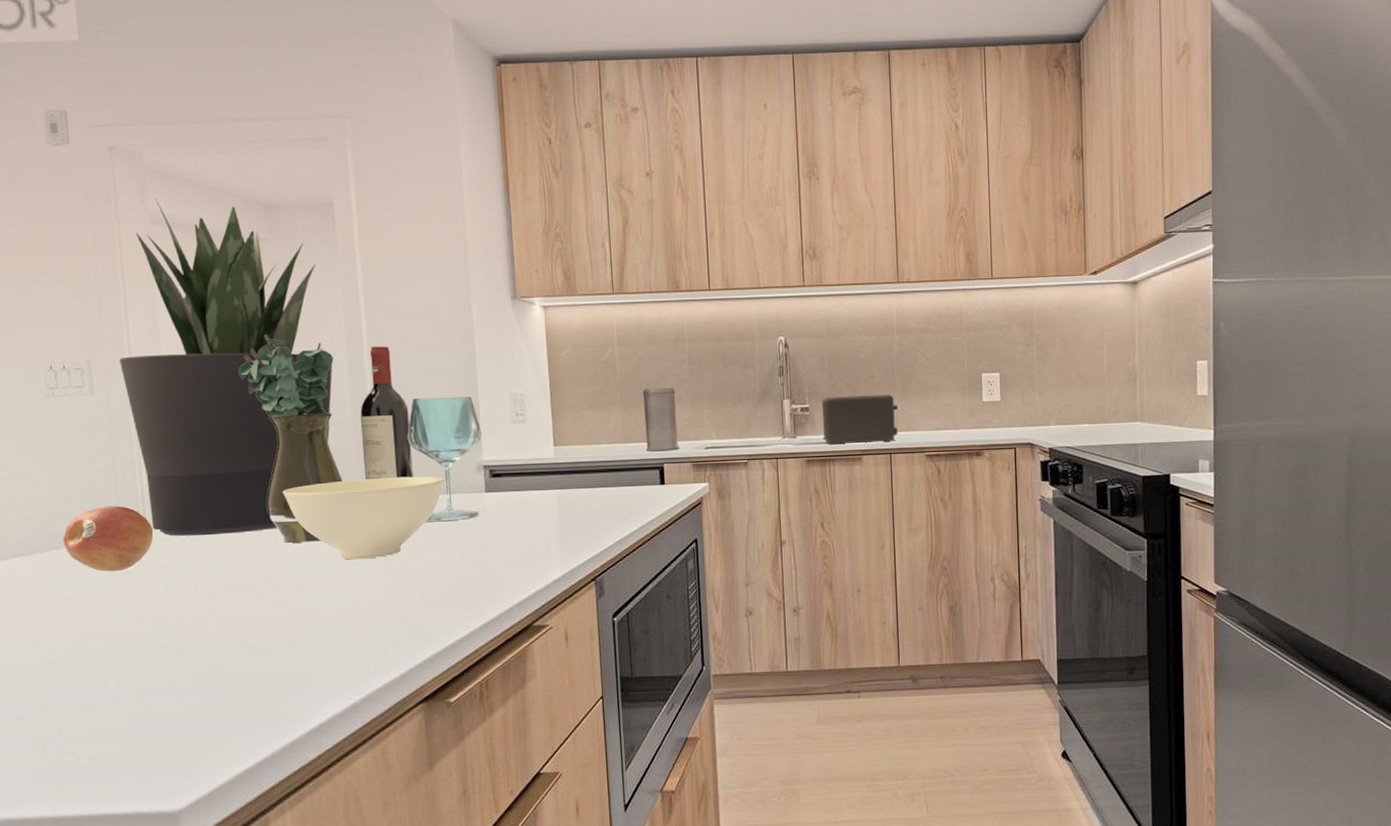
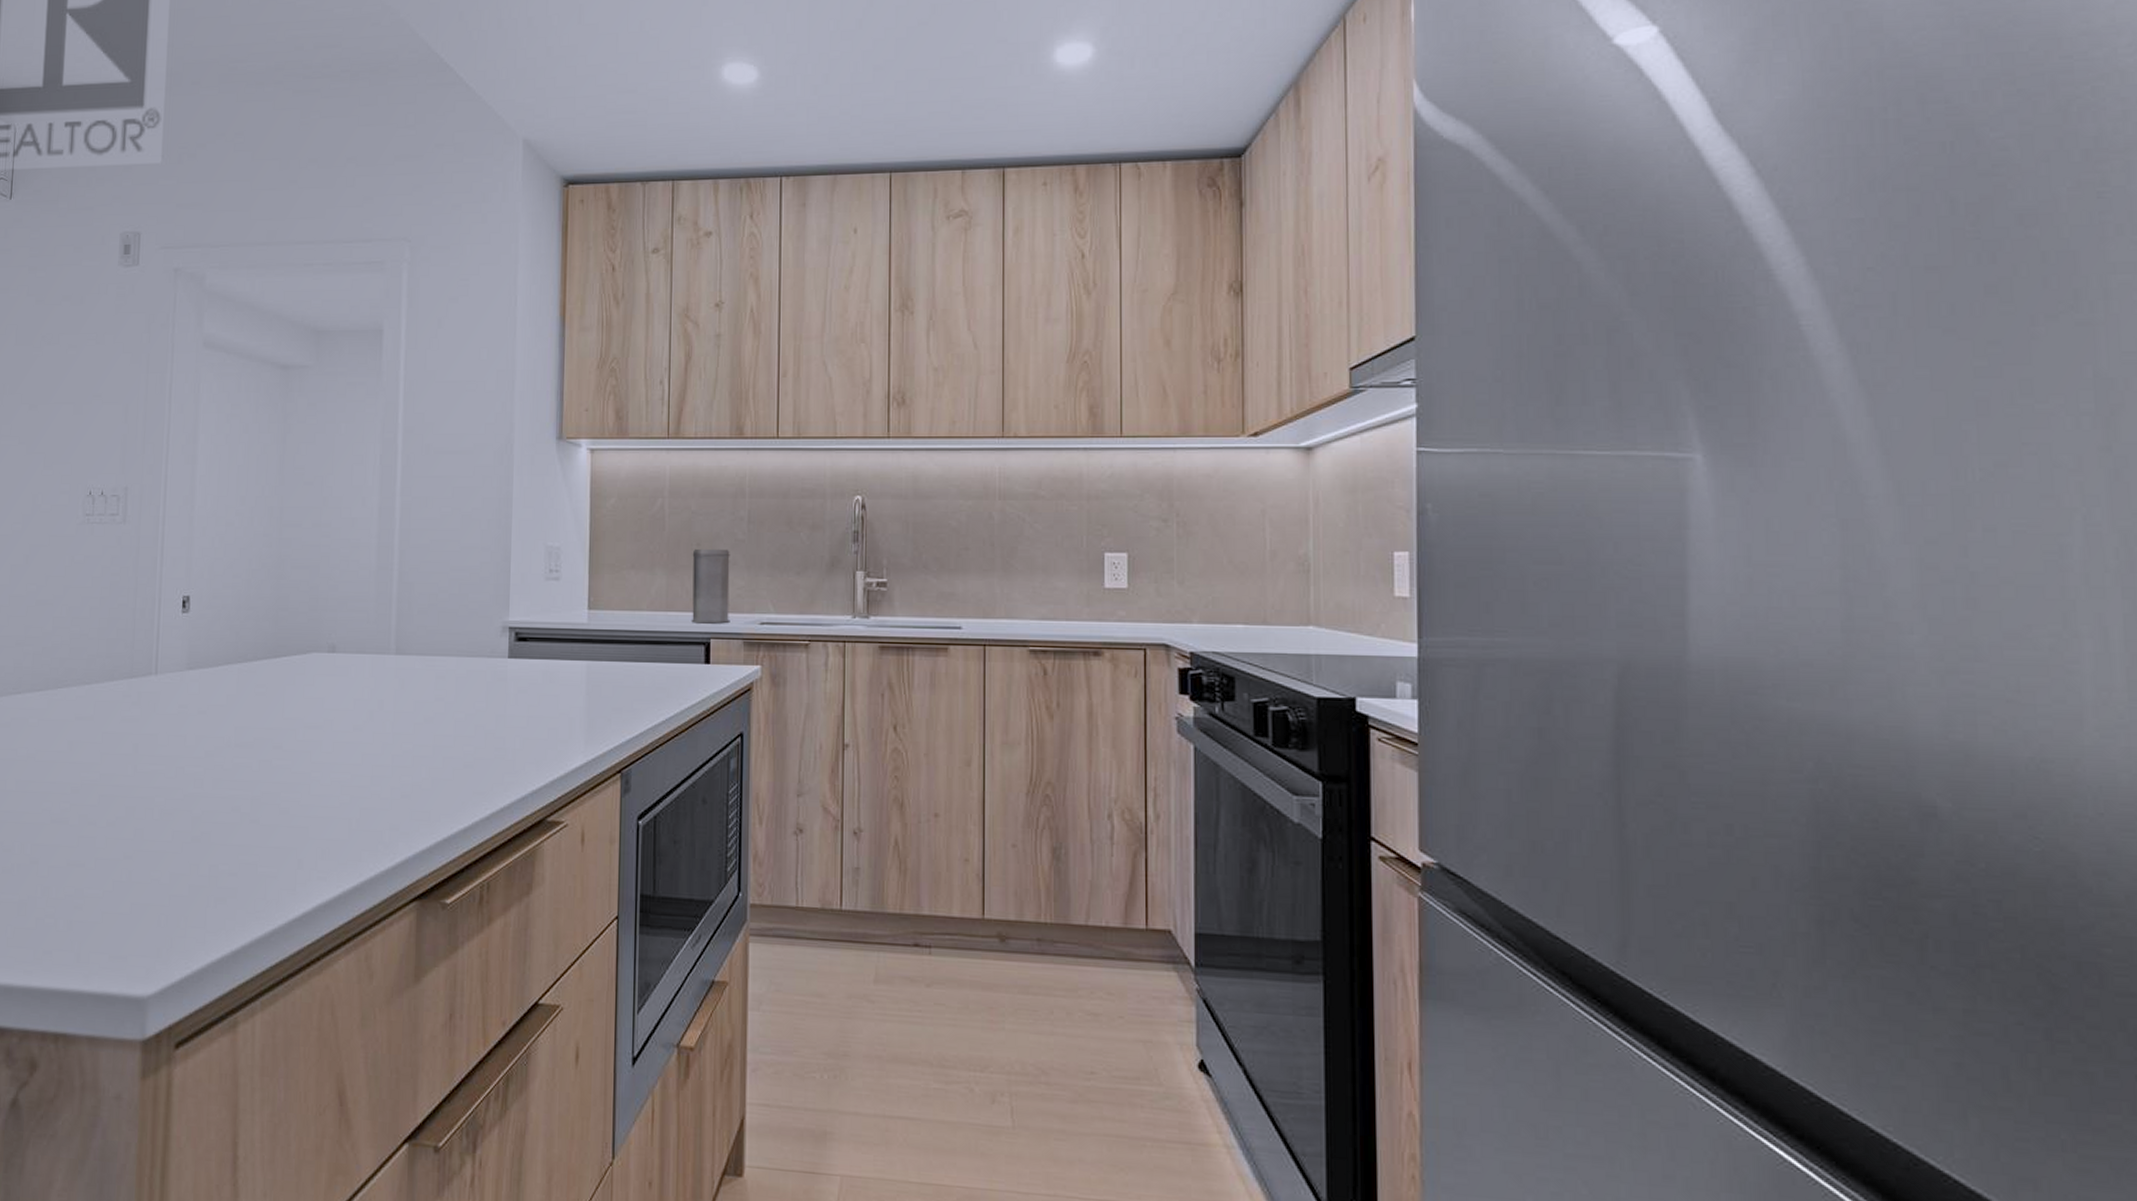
fruit: present [63,505,154,572] -> none [75,644,163,717]
planter: present [119,198,333,536] -> none [155,321,363,684]
vase: present [238,334,343,543] -> none [268,467,364,700]
bowl: present [282,476,445,560] -> none [296,633,466,725]
wine bottle: present [359,346,413,480] -> none [381,486,436,635]
wine glass: present [407,396,482,522] -> none [431,546,511,689]
toaster: present [822,394,898,445] -> none [901,571,996,630]

